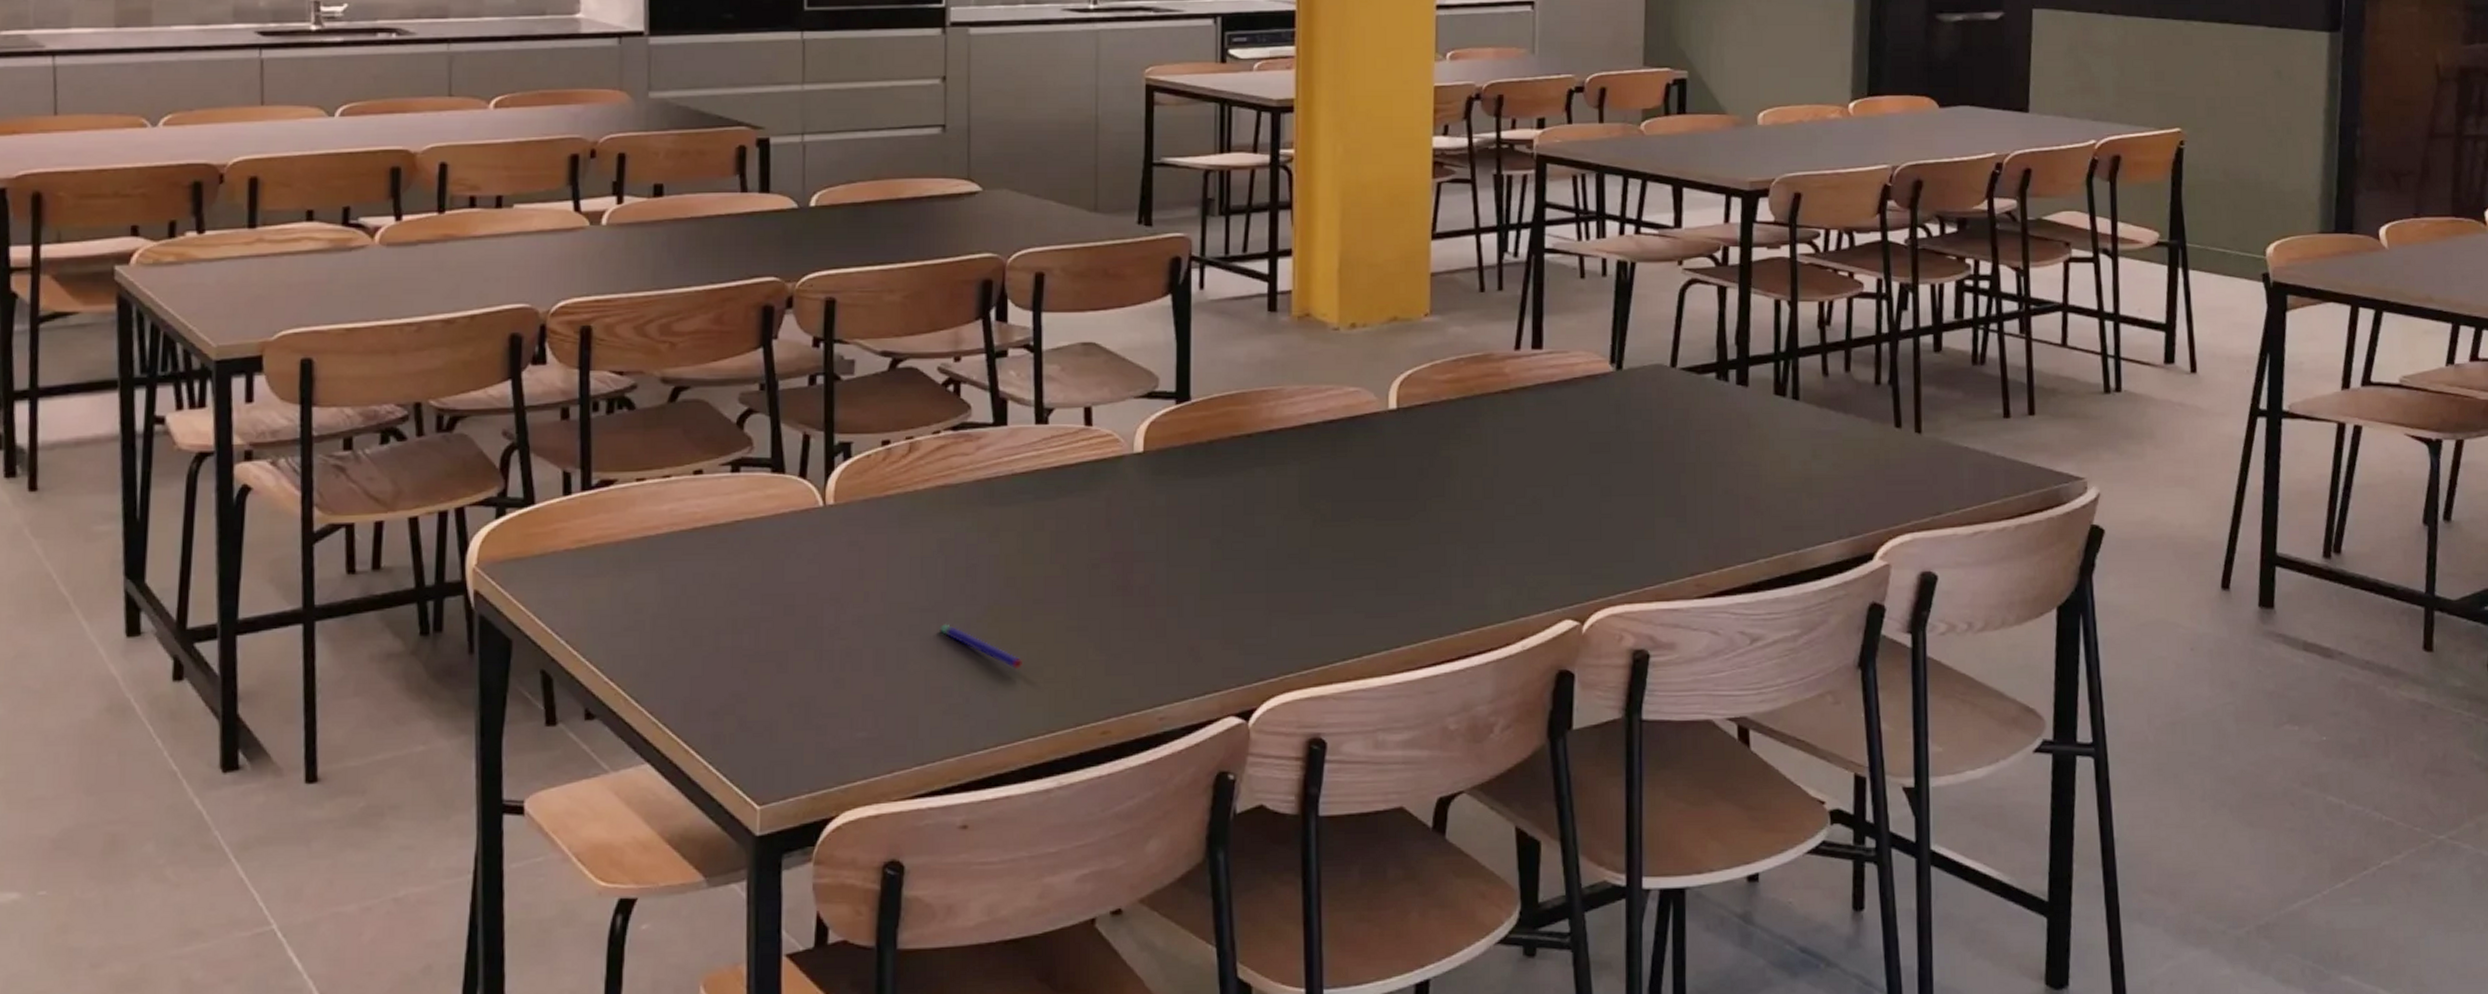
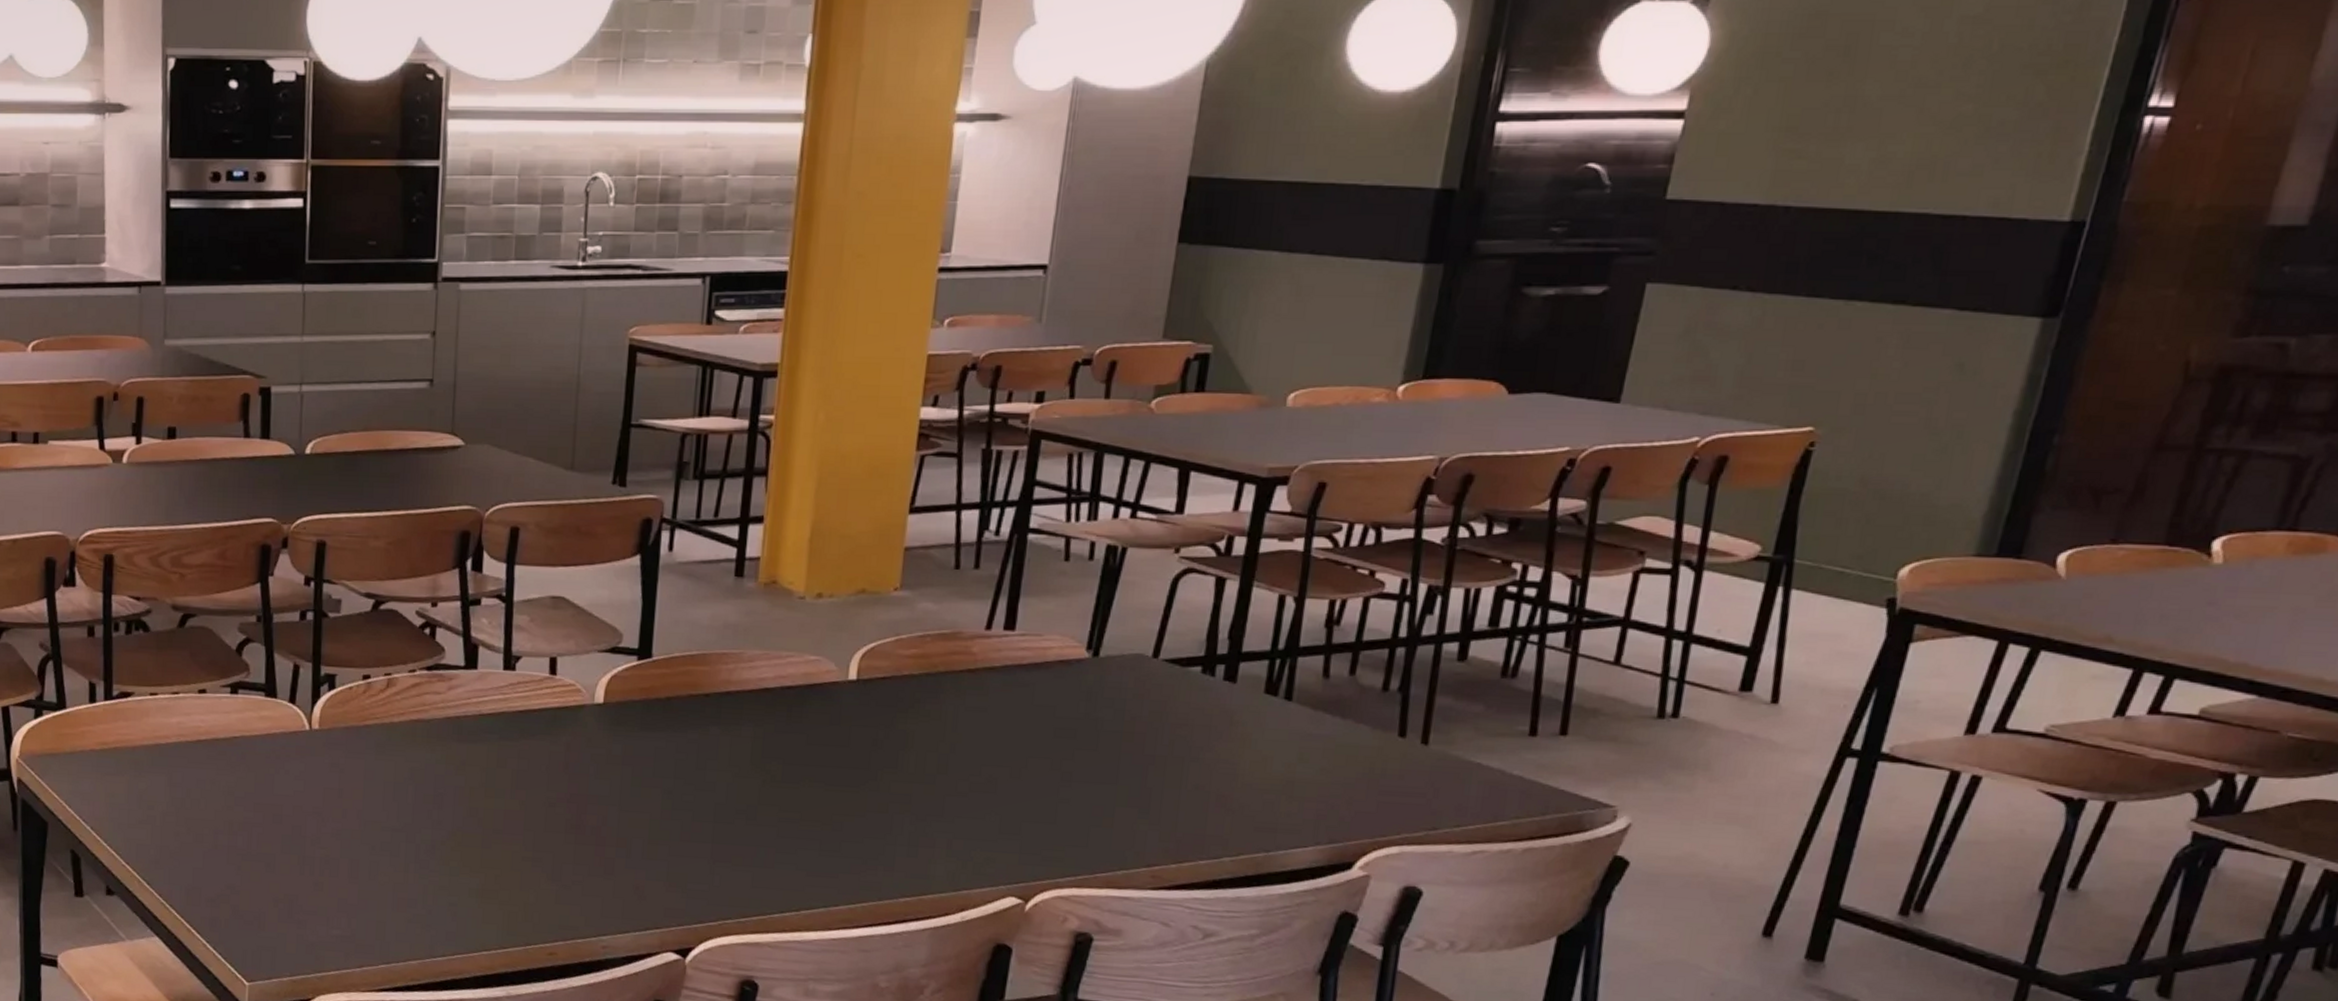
pen: present [940,623,1024,670] -> none [408,843,481,891]

